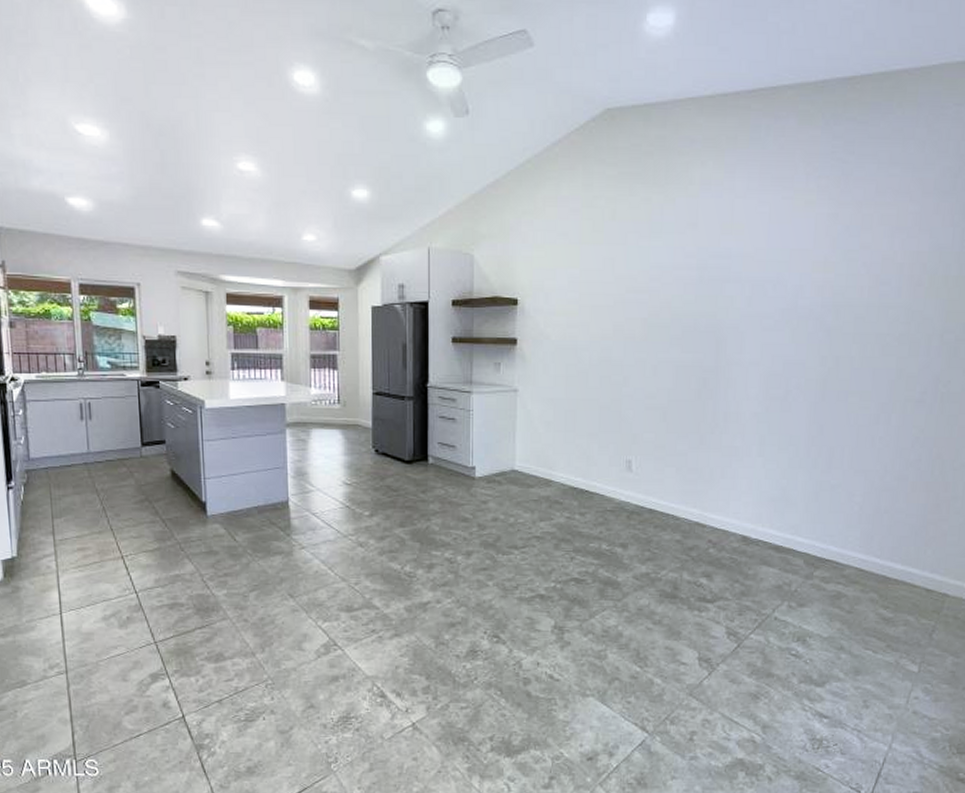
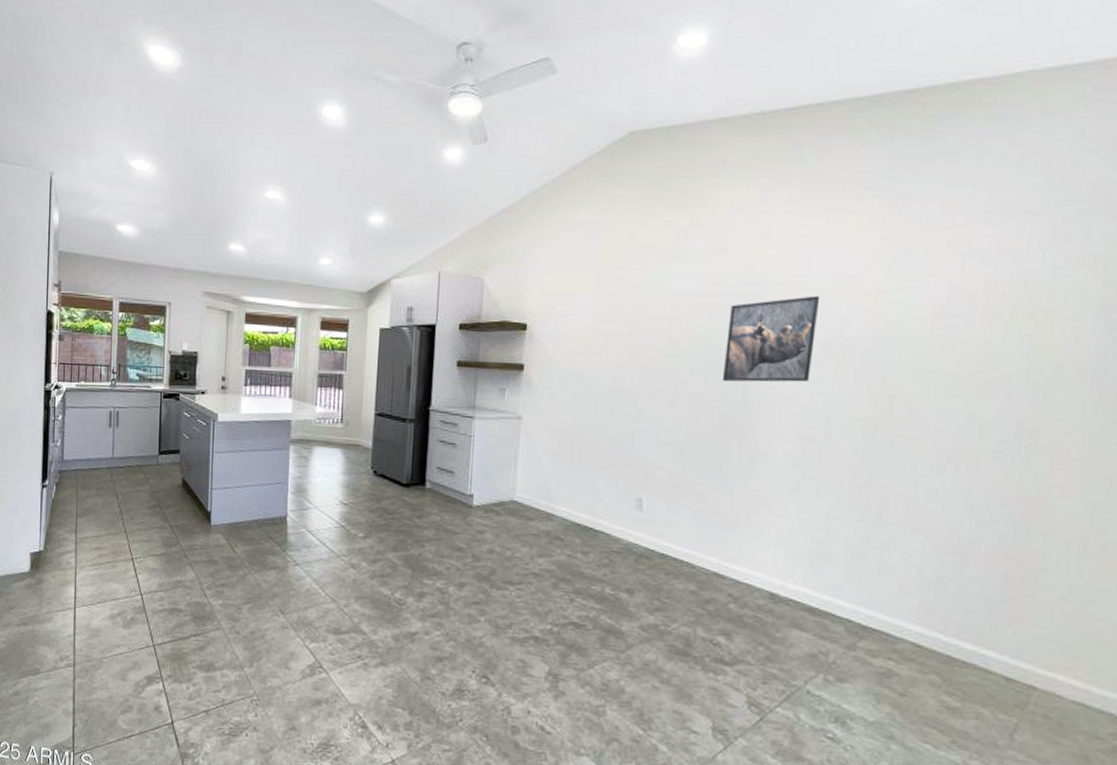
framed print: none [697,268,779,349] -> present [722,296,821,382]

